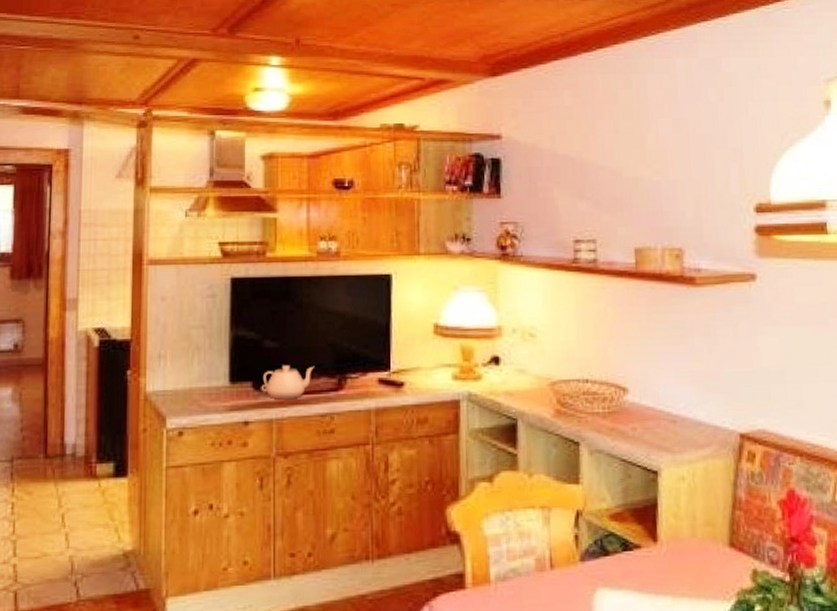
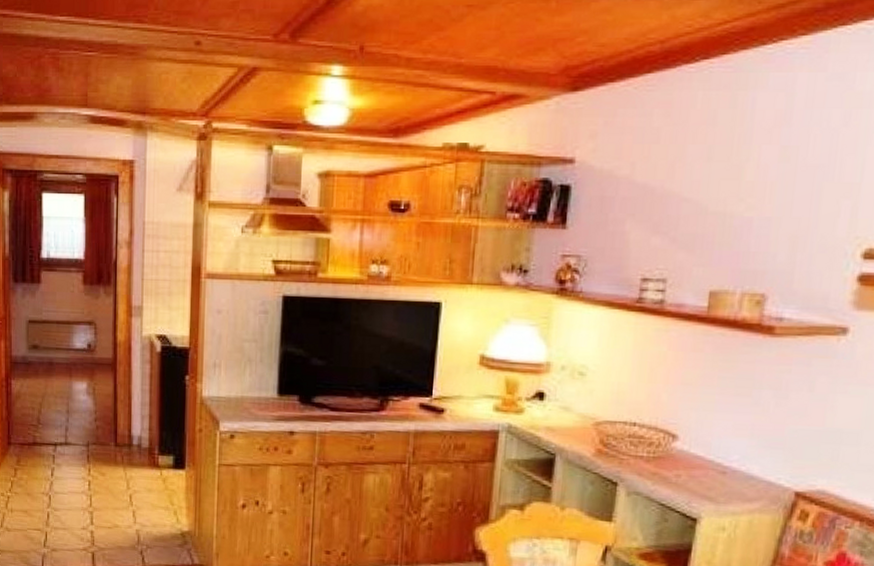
teapot: present [261,365,315,400] -> none [306,383,359,416]

